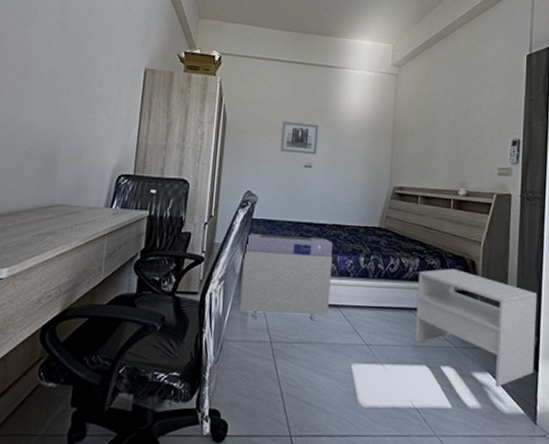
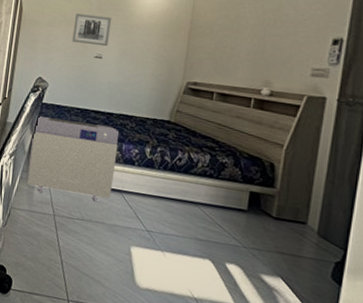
nightstand: present [414,268,537,387] -> none [198,167,349,294]

